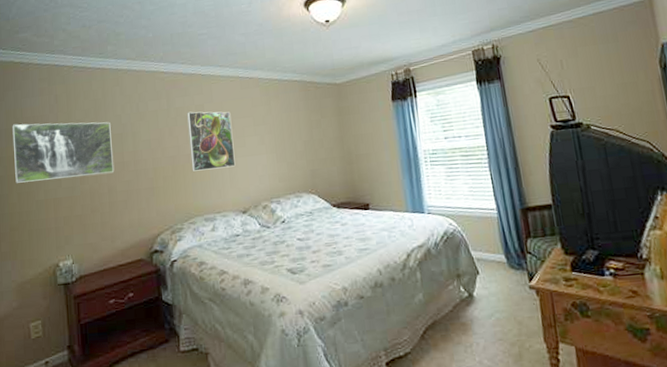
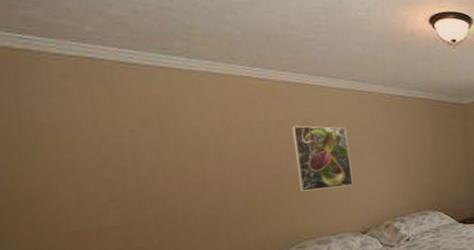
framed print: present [12,122,115,183] -> none [14,132,192,211]

